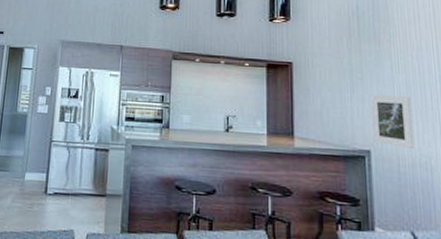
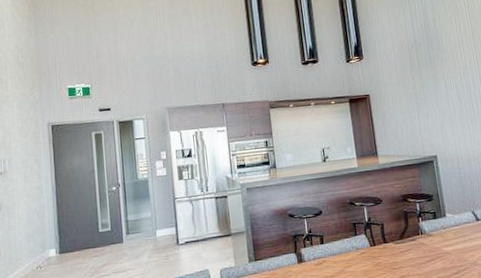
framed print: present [370,95,415,148] -> none [432,108,469,149]

